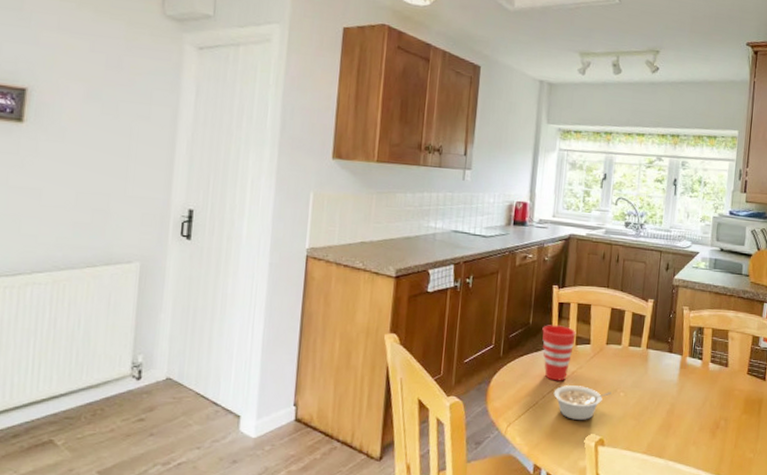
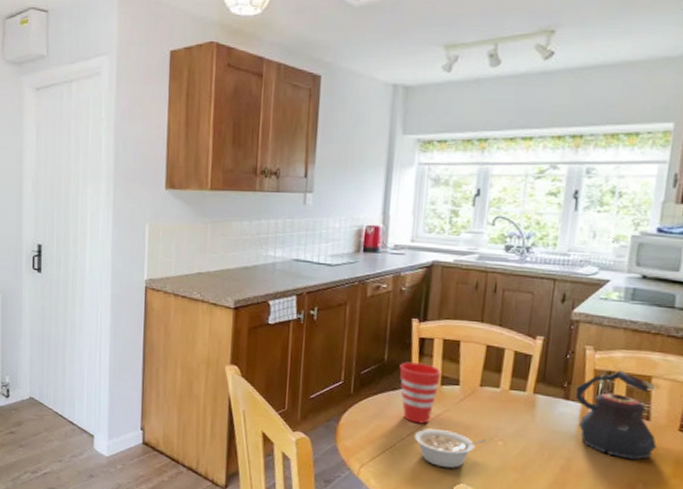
teapot: none [676,326,733,401] -> present [575,370,656,460]

